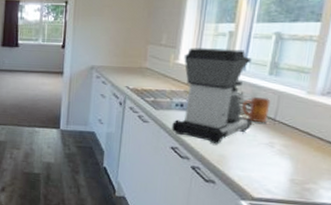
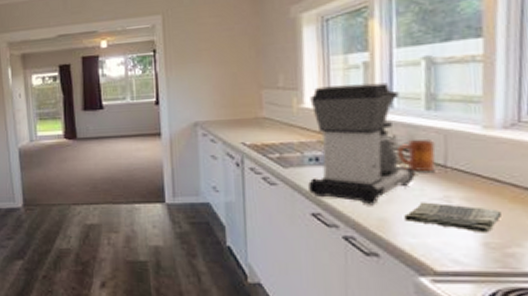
dish towel: none [238,145,308,172] -> present [404,202,503,233]

